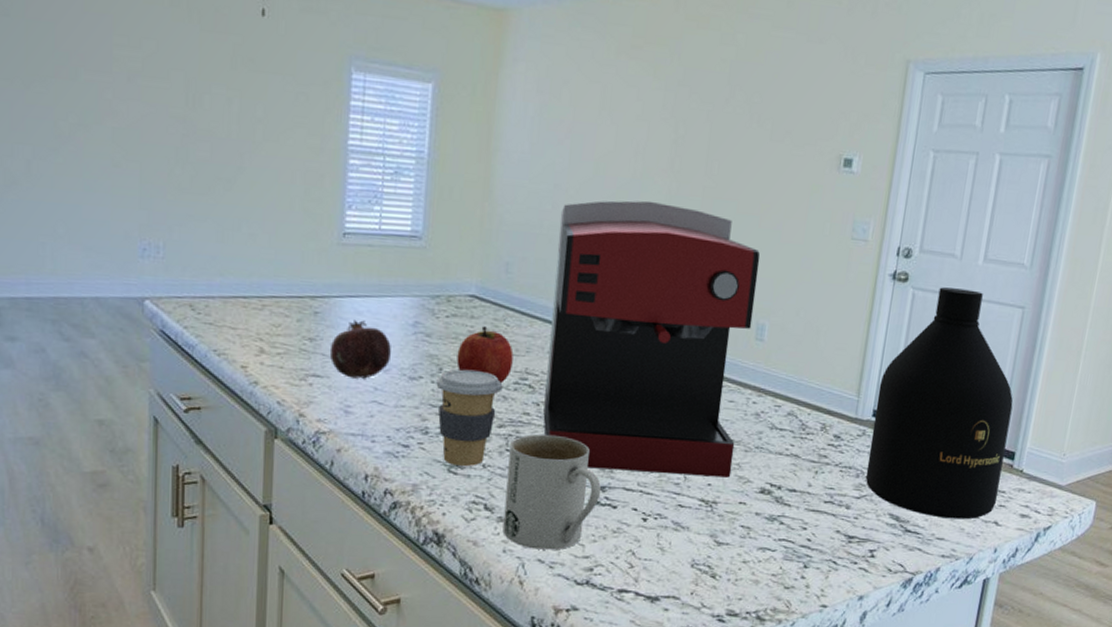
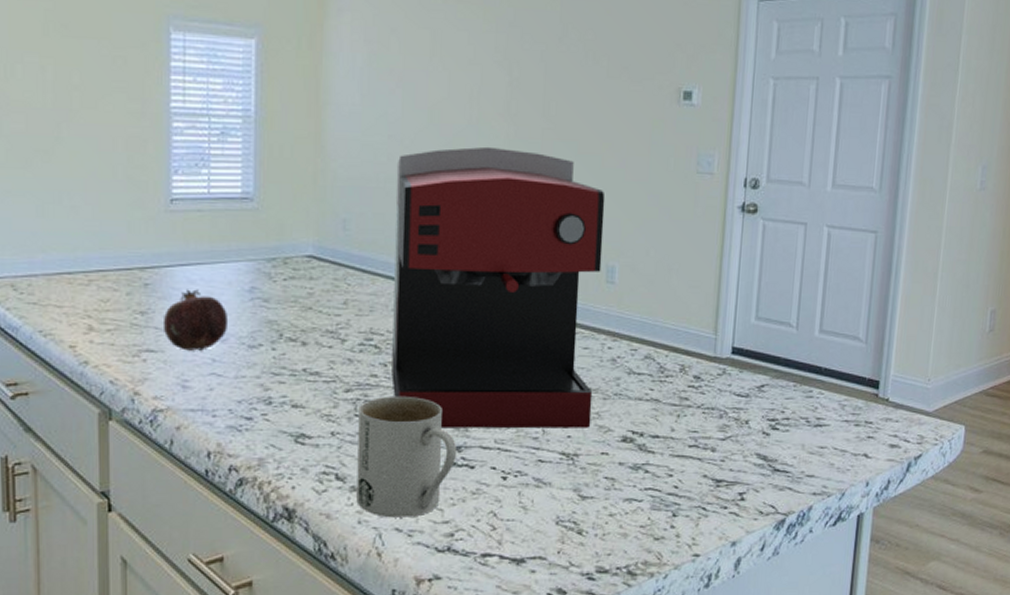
coffee cup: present [436,369,503,466] -> none [277,333,348,435]
apple: present [456,326,514,384] -> none [297,287,357,346]
bottle: present [865,287,1013,520] -> none [729,216,873,455]

